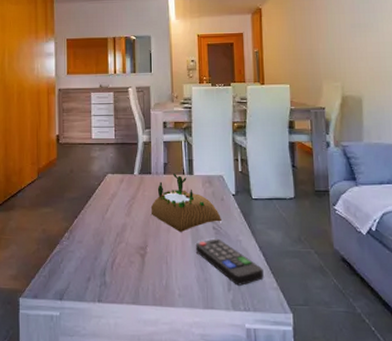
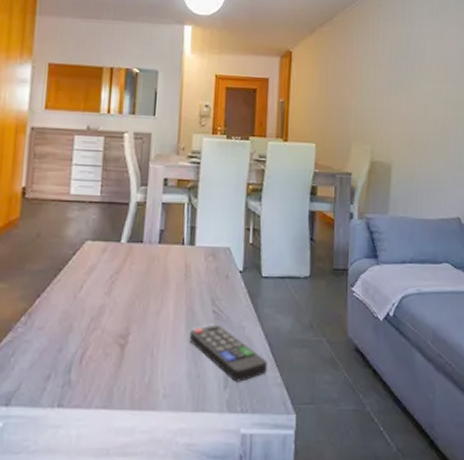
succulent planter: present [150,173,221,232] -> none [137,242,224,316]

